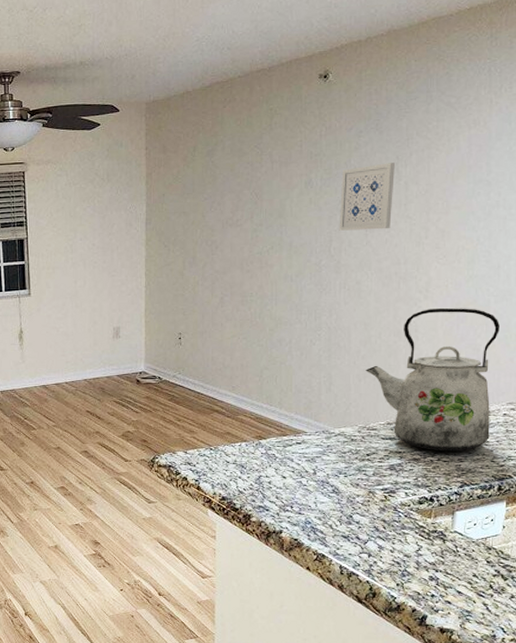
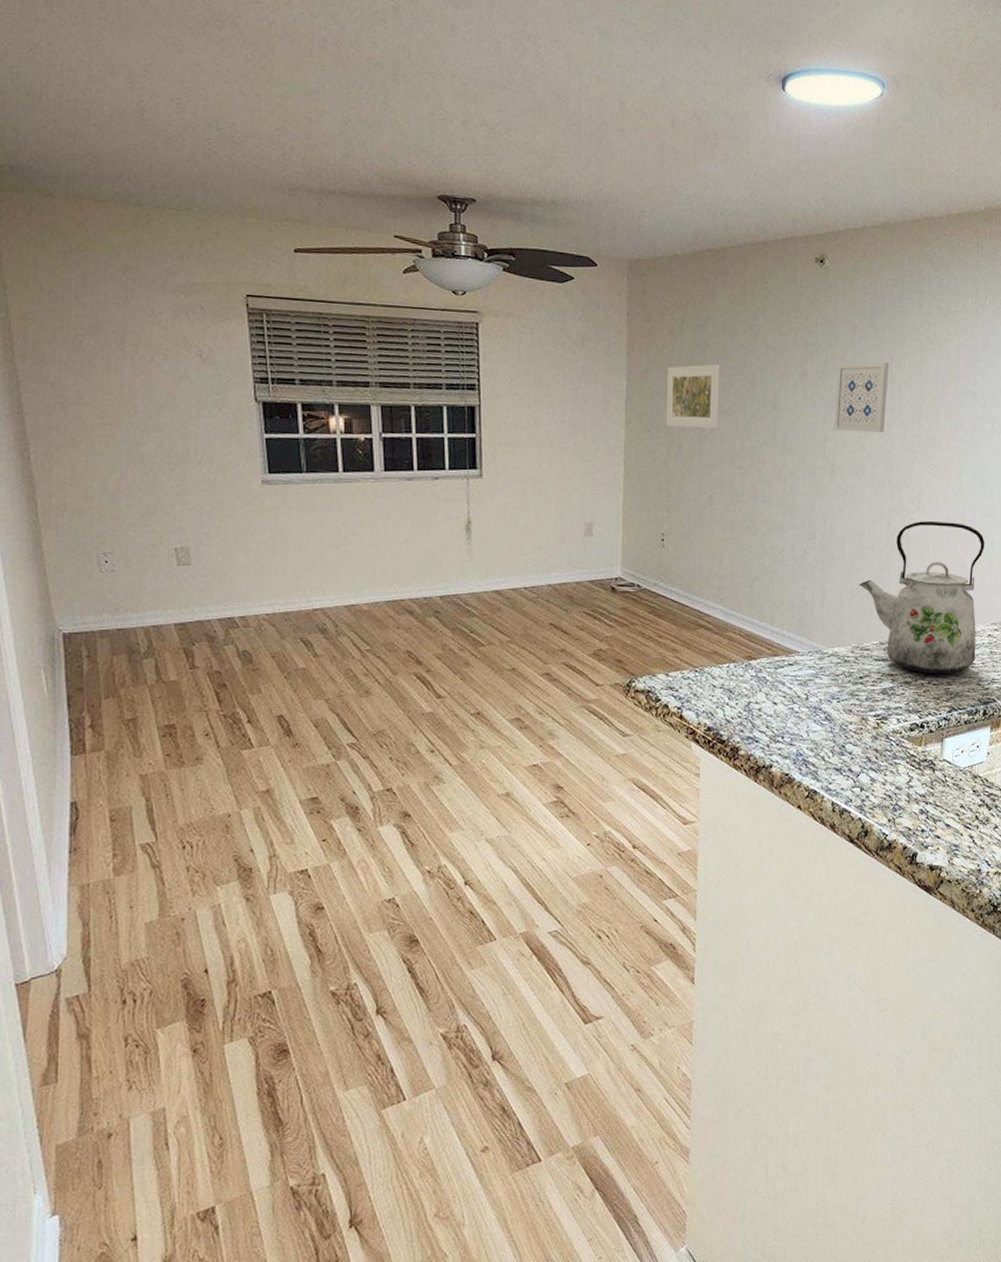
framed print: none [181,182,229,242] -> present [666,364,720,429]

